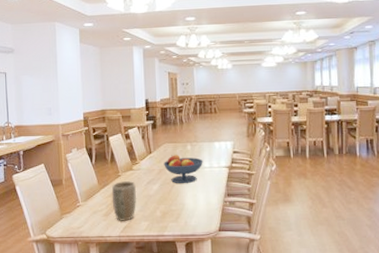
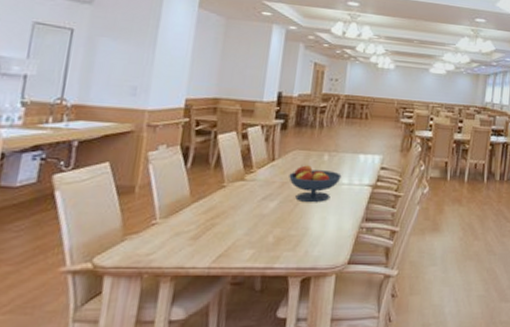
plant pot: present [111,181,137,222] -> none [206,194,245,249]

